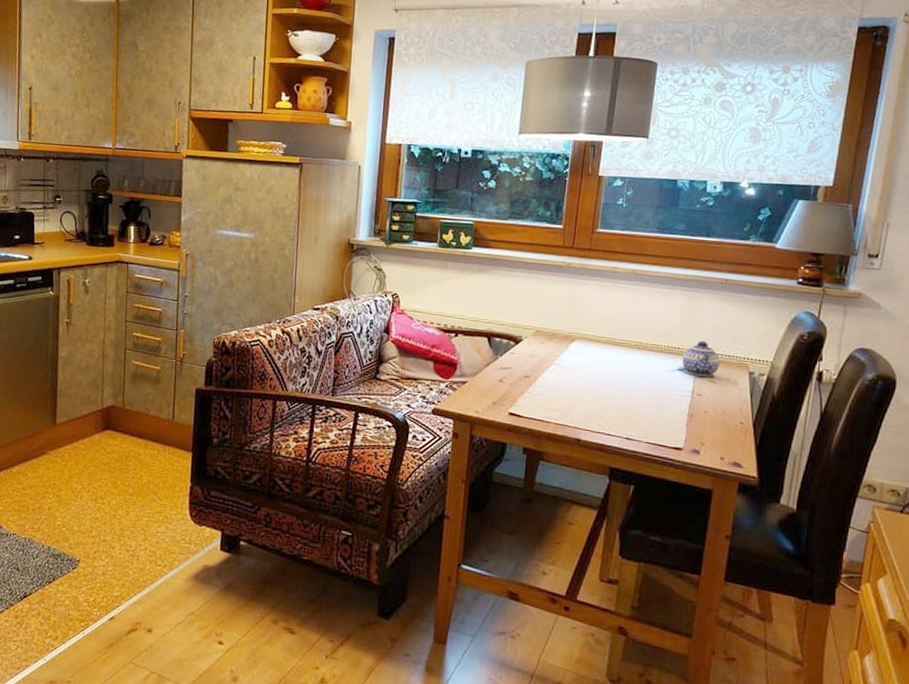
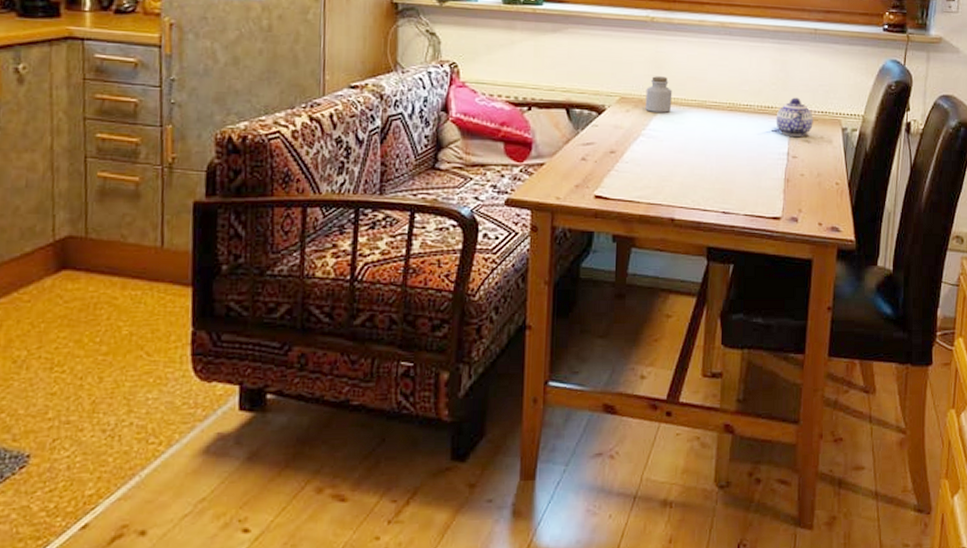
jar: none [558,314,584,347] -> present [645,76,673,113]

